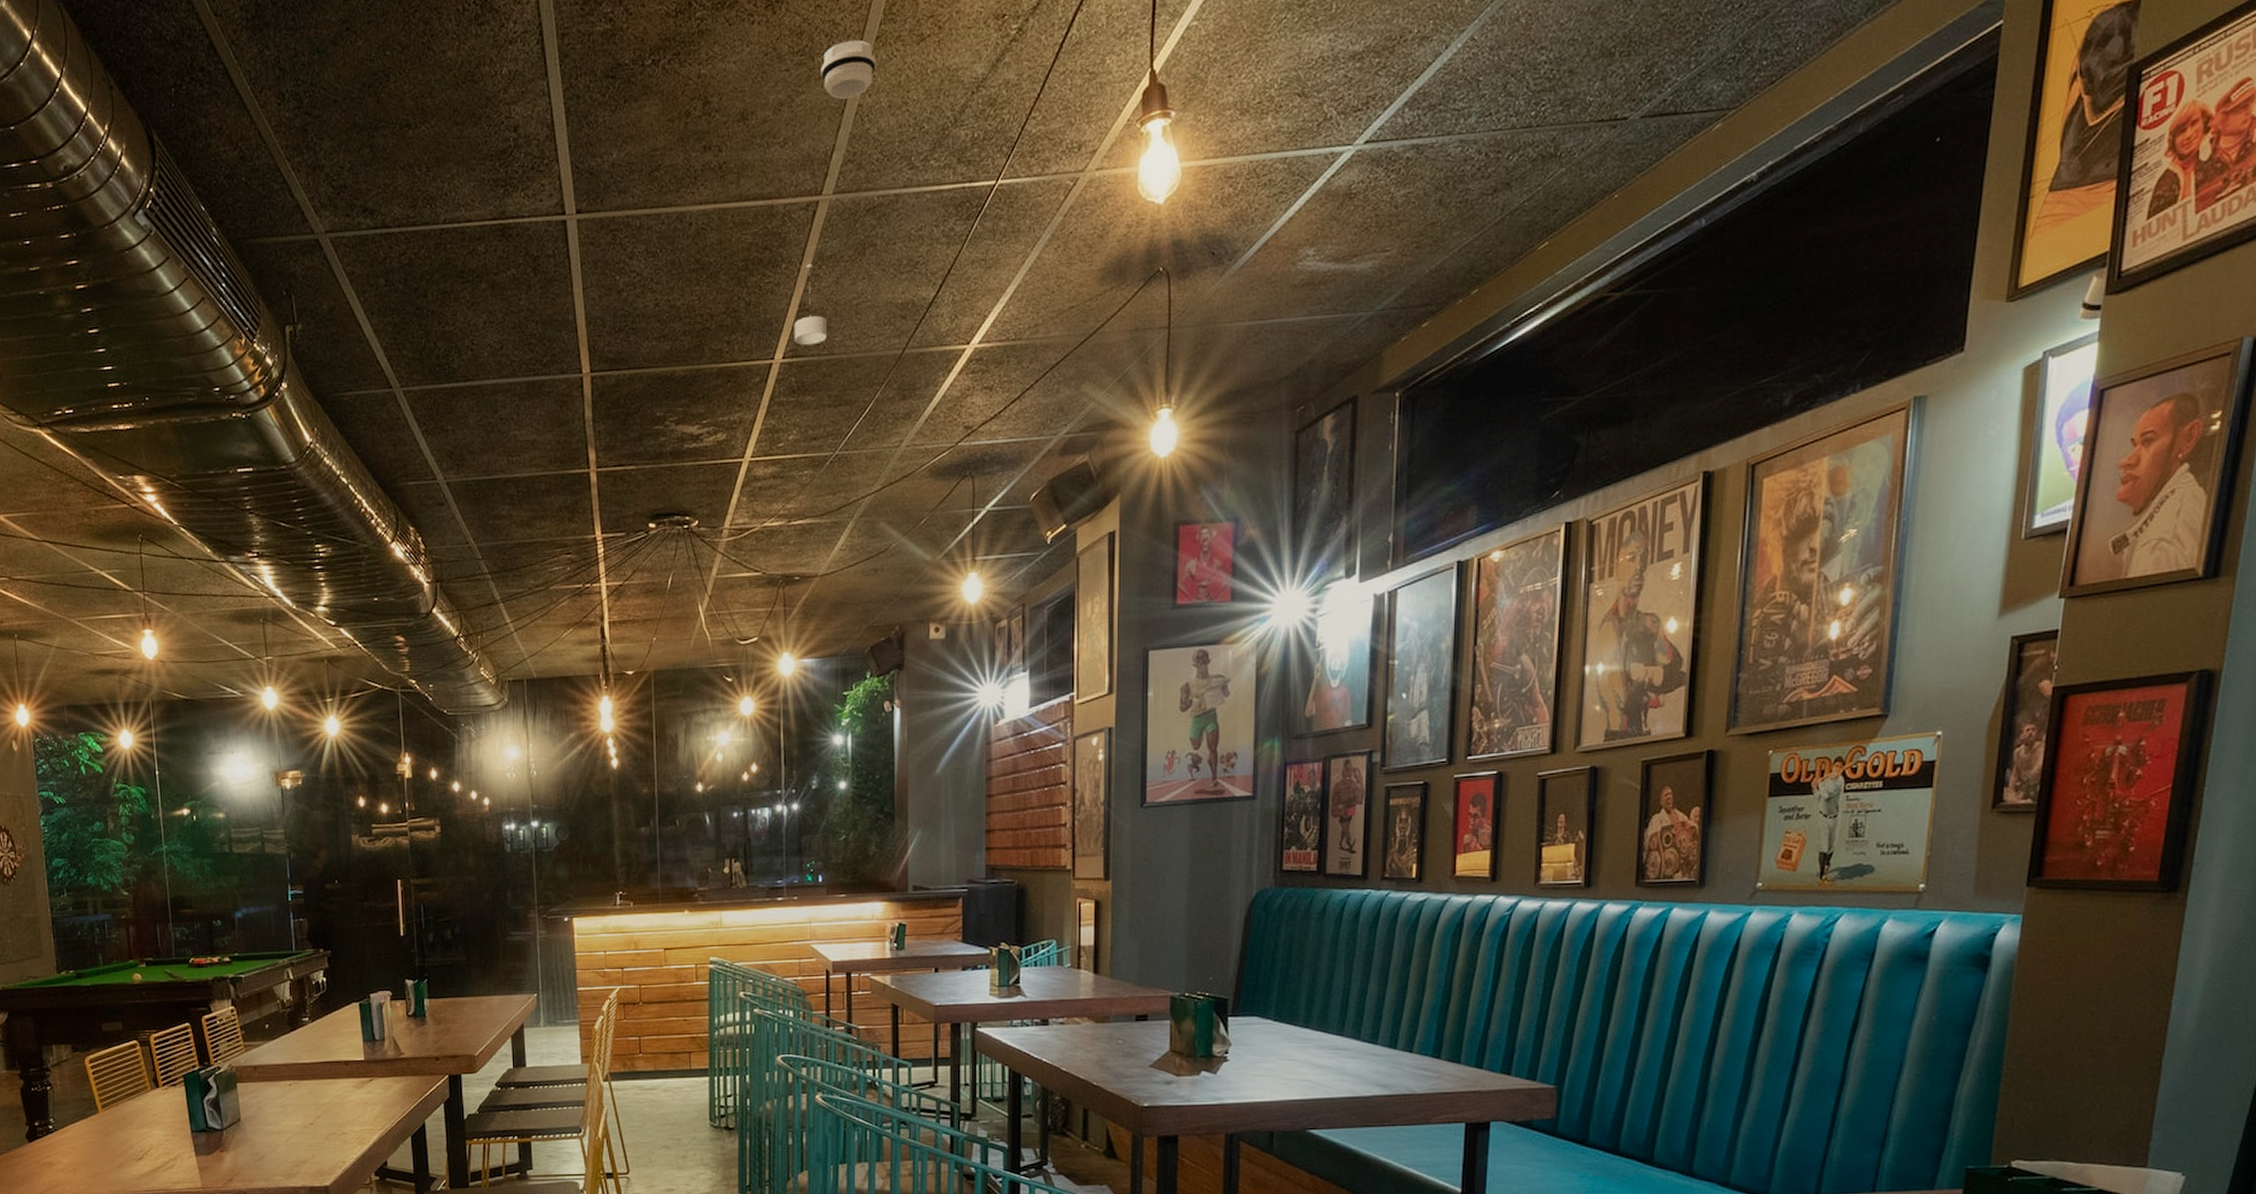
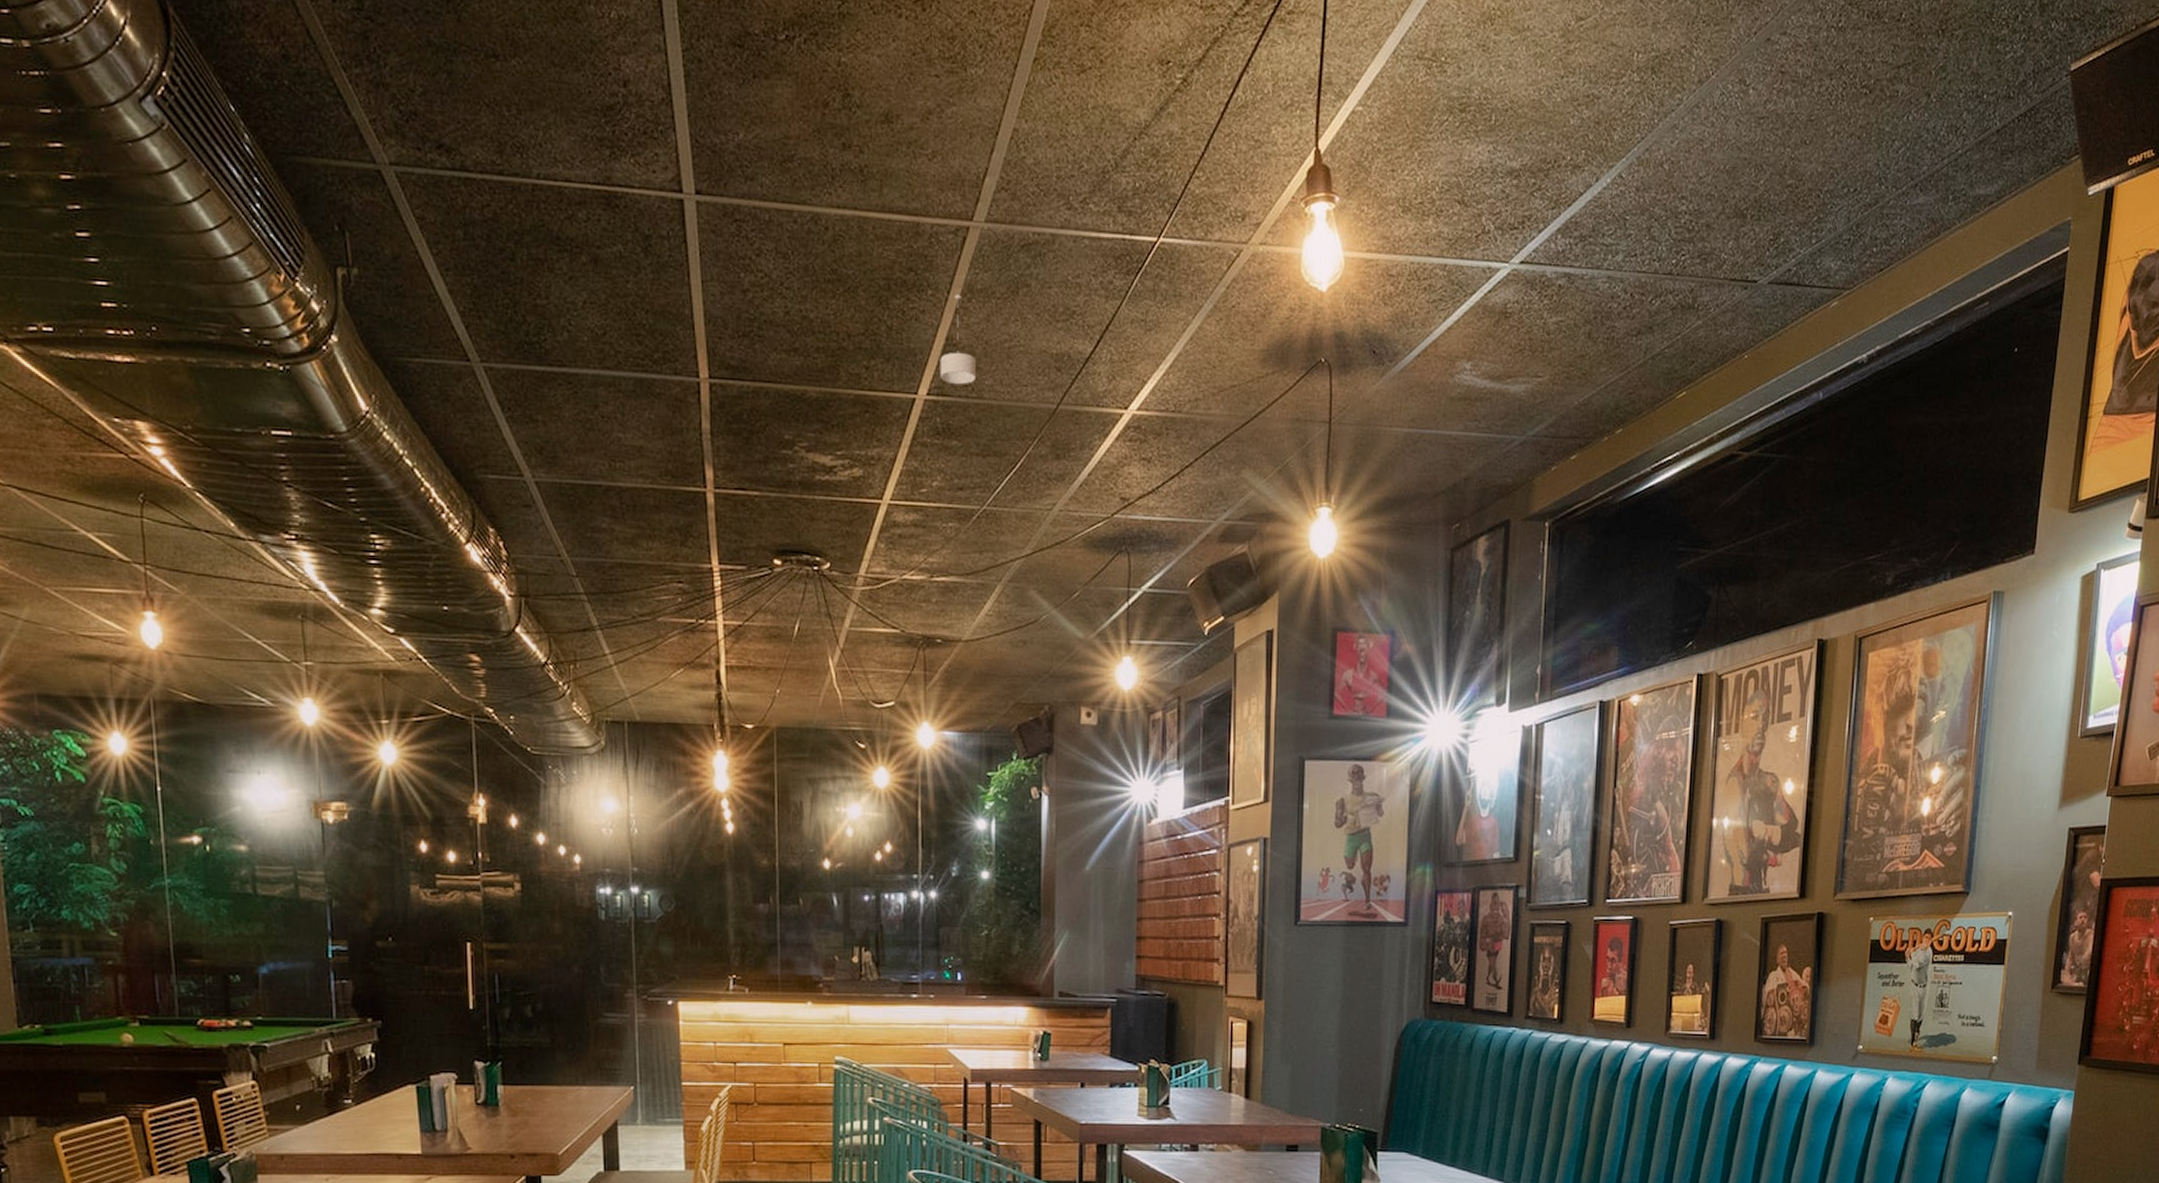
smoke detector: present [821,39,876,99] -> none [974,56,1033,121]

